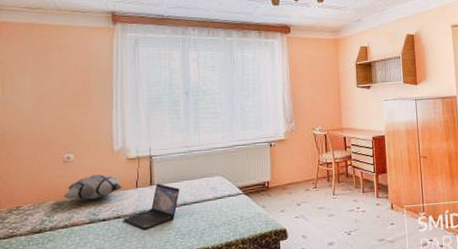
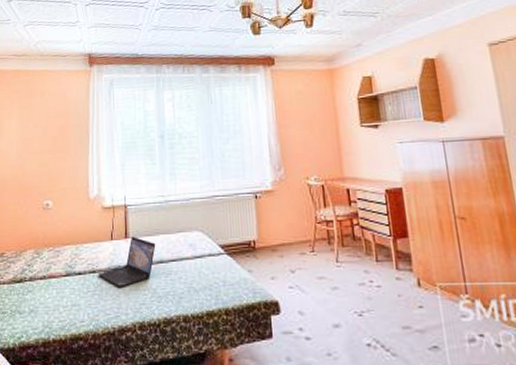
decorative pillow: present [63,174,123,200] -> none [42,223,98,250]

